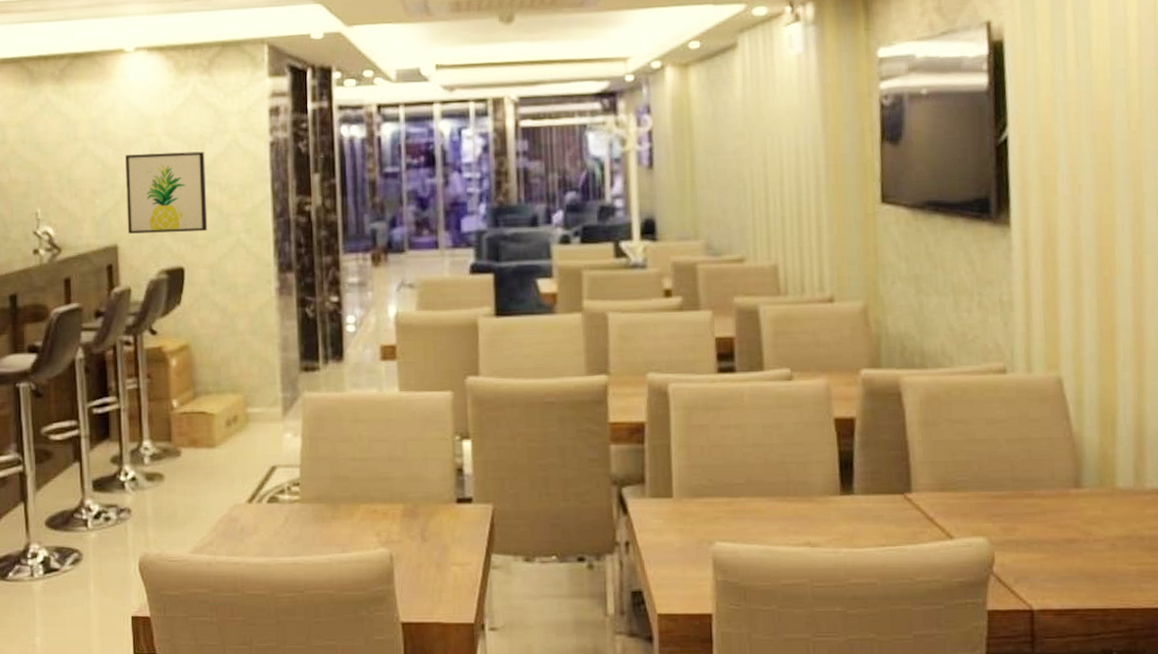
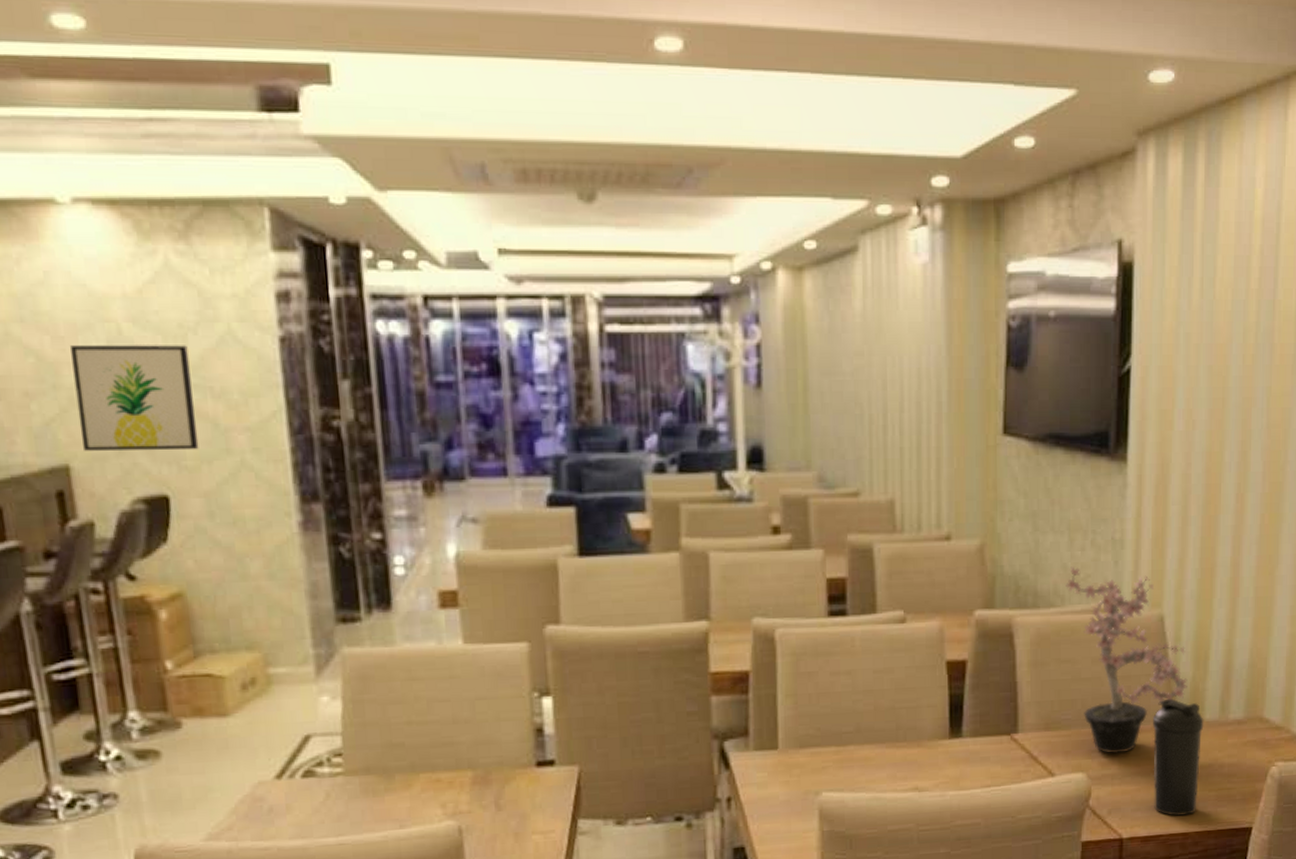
potted plant: none [953,328,1095,519] -> present [1065,566,1188,754]
water bottle: none [1058,463,1117,590] -> present [1153,698,1204,816]

